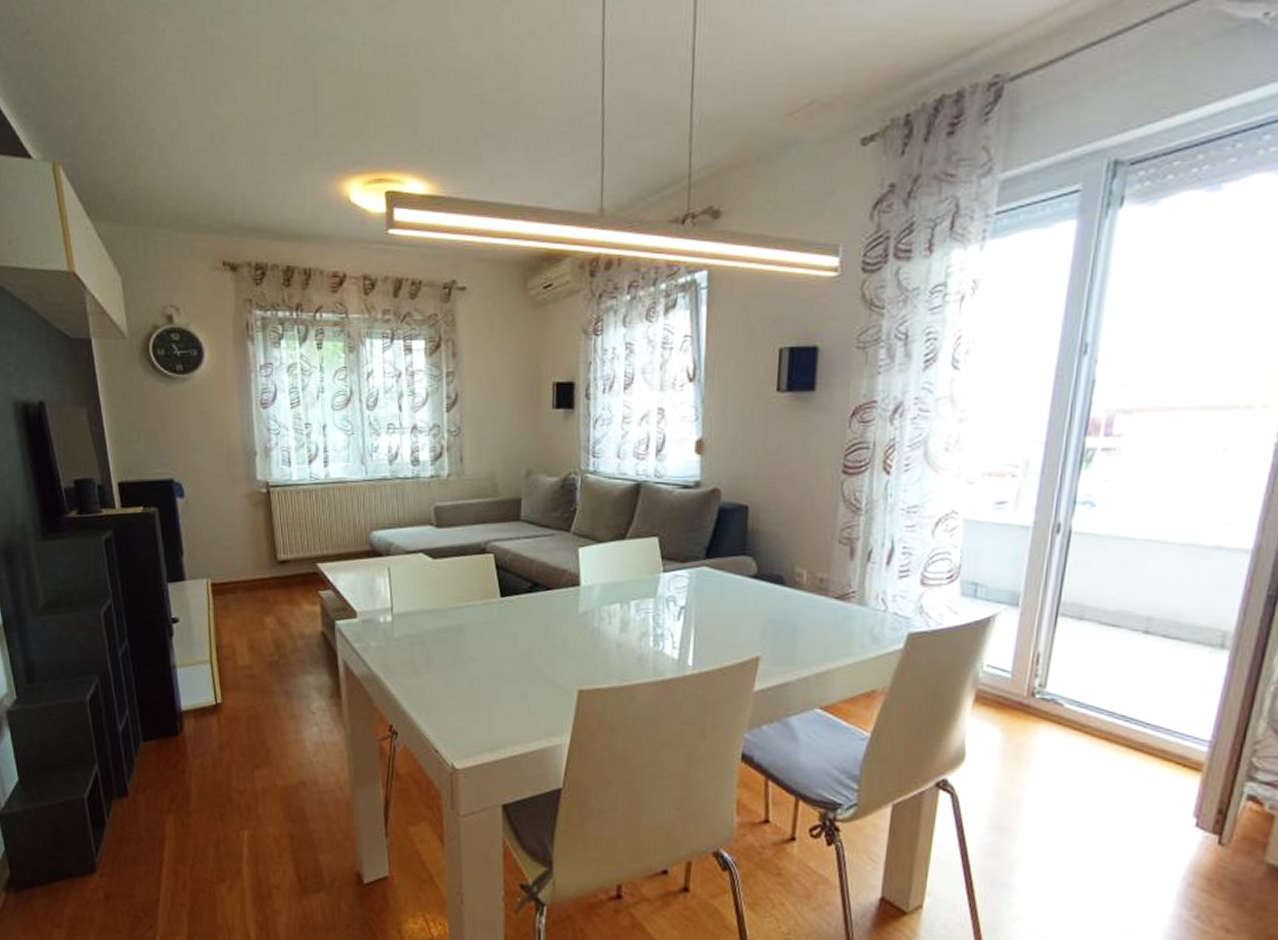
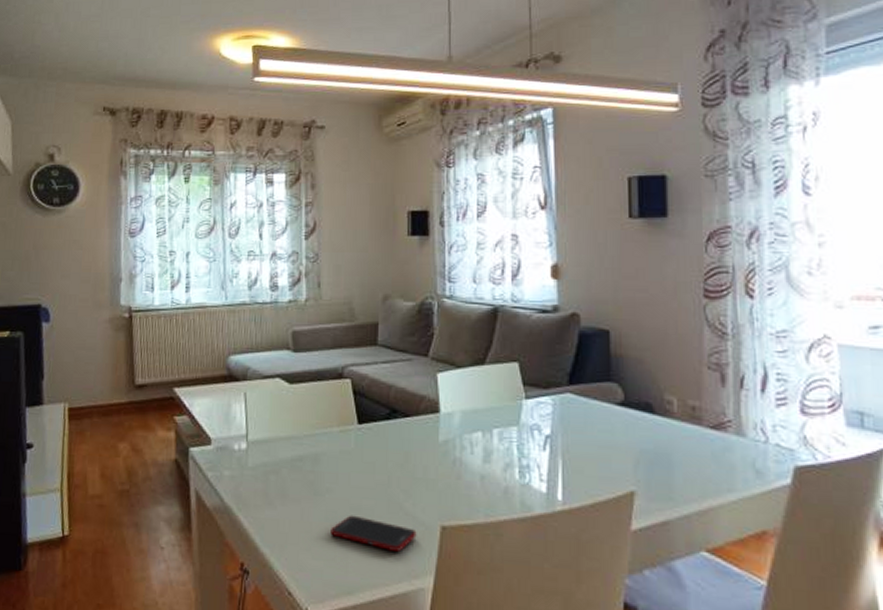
cell phone: none [474,681,556,713] -> present [331,515,417,552]

